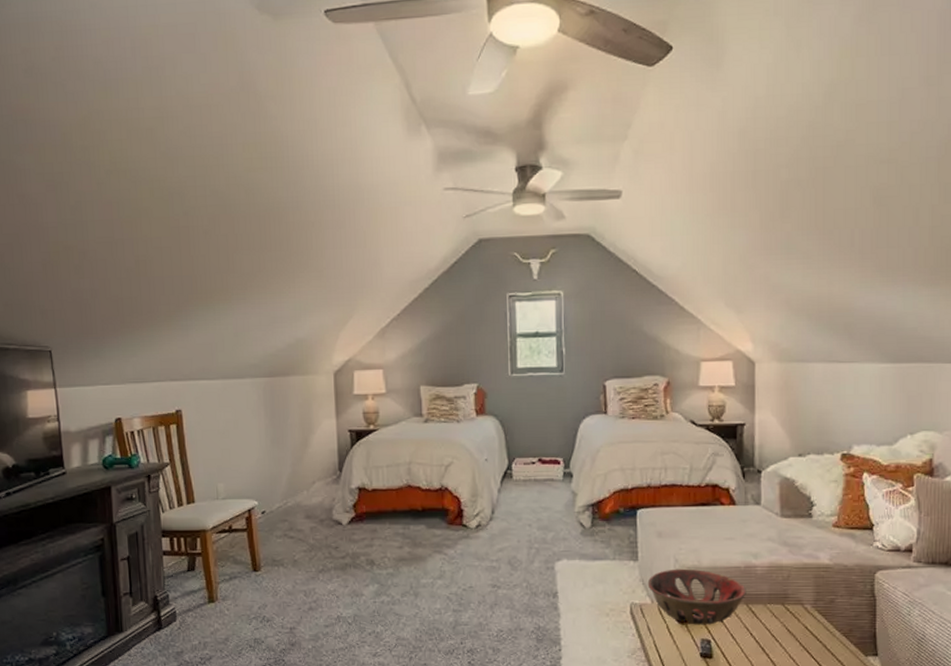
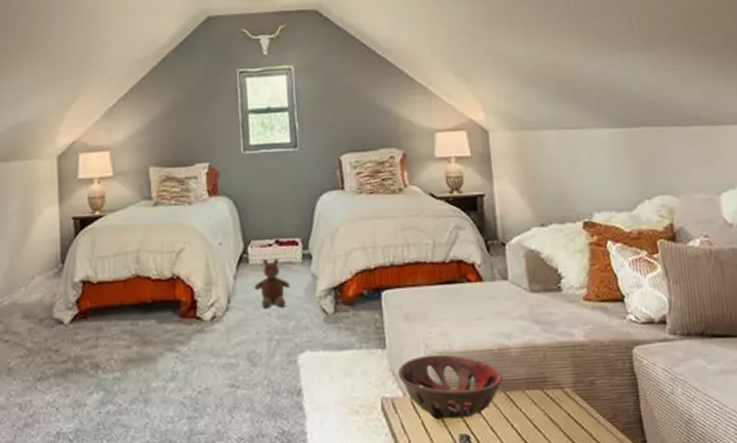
teddy bear: none [517,475,552,520] -> present [254,258,291,308]

